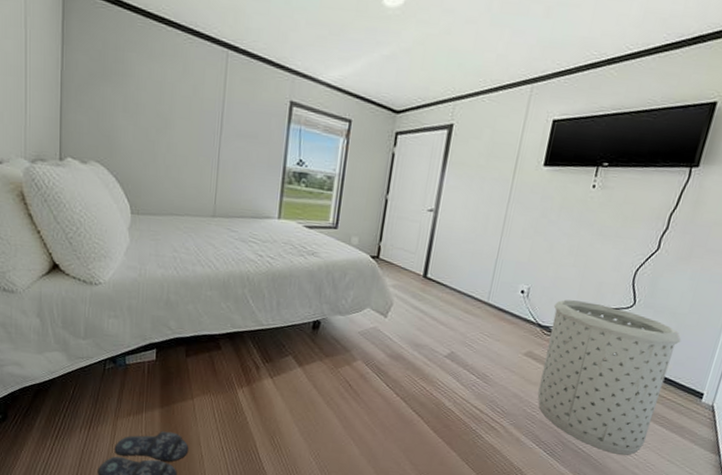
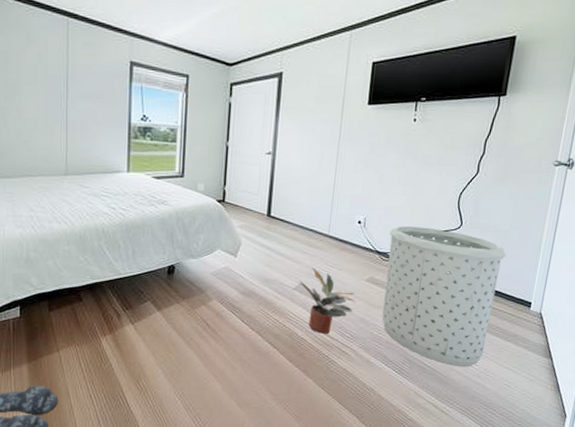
potted plant: none [451,335,511,407] -> present [299,267,355,334]

